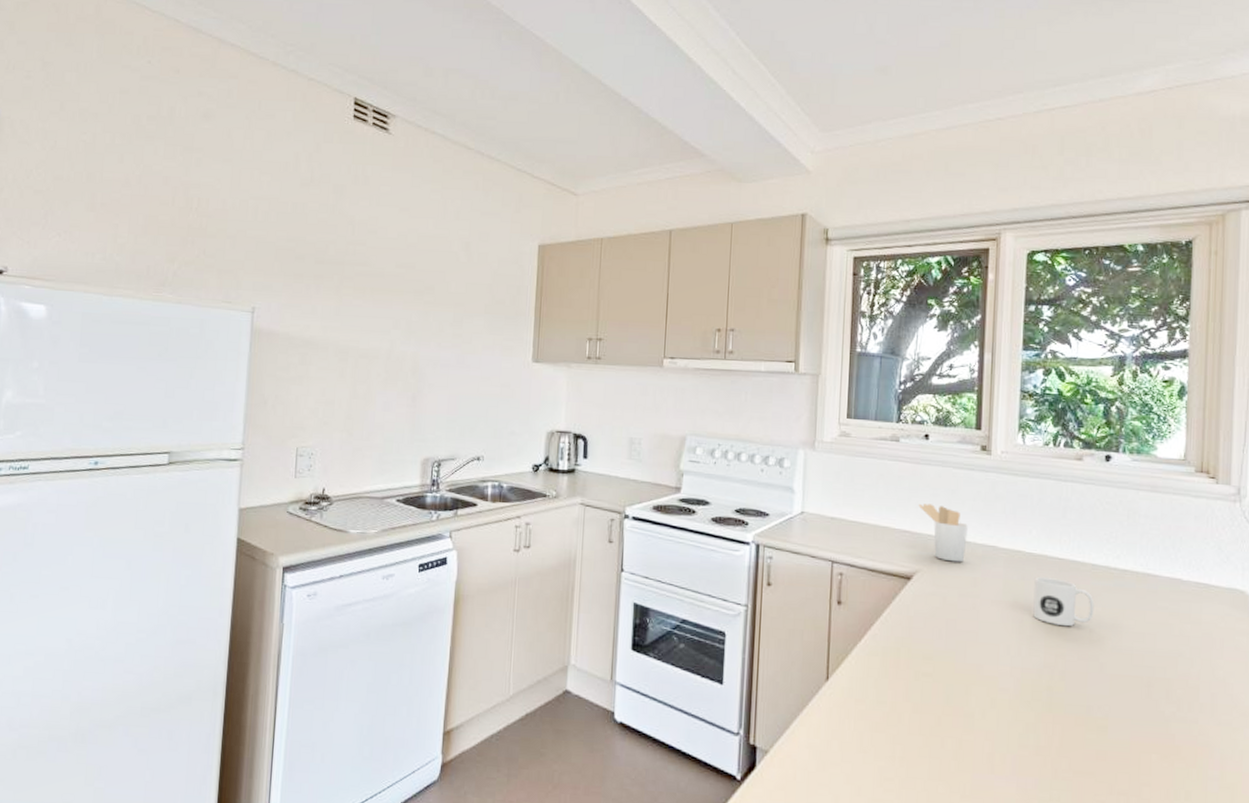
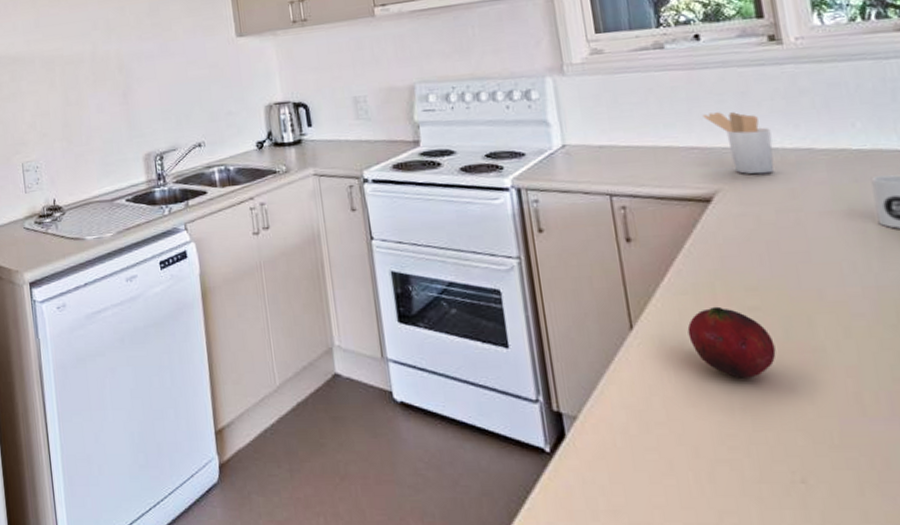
fruit: none [871,669,937,733] -> present [687,306,776,378]

